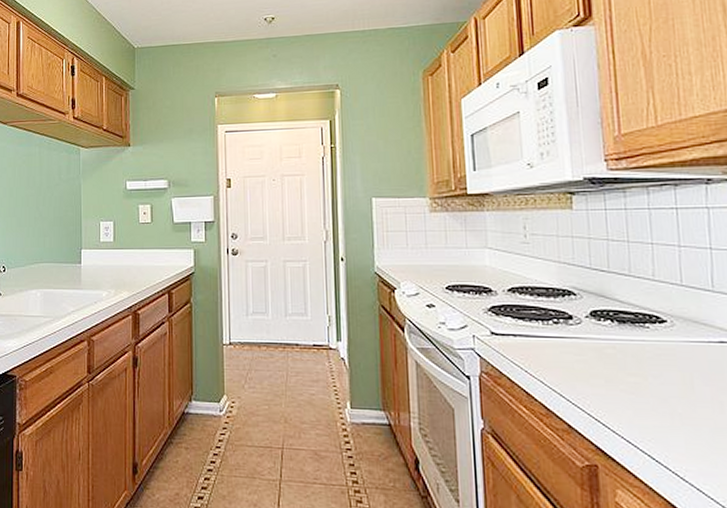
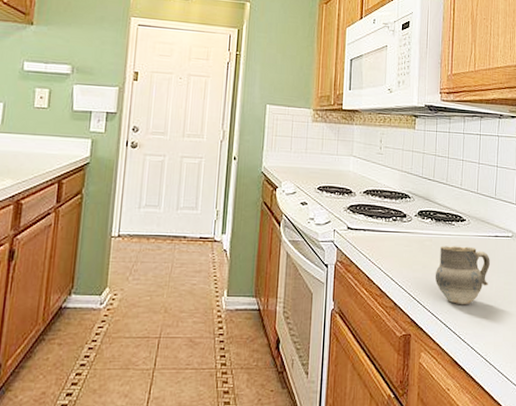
cup: none [626,354,716,431] -> present [435,246,490,304]

